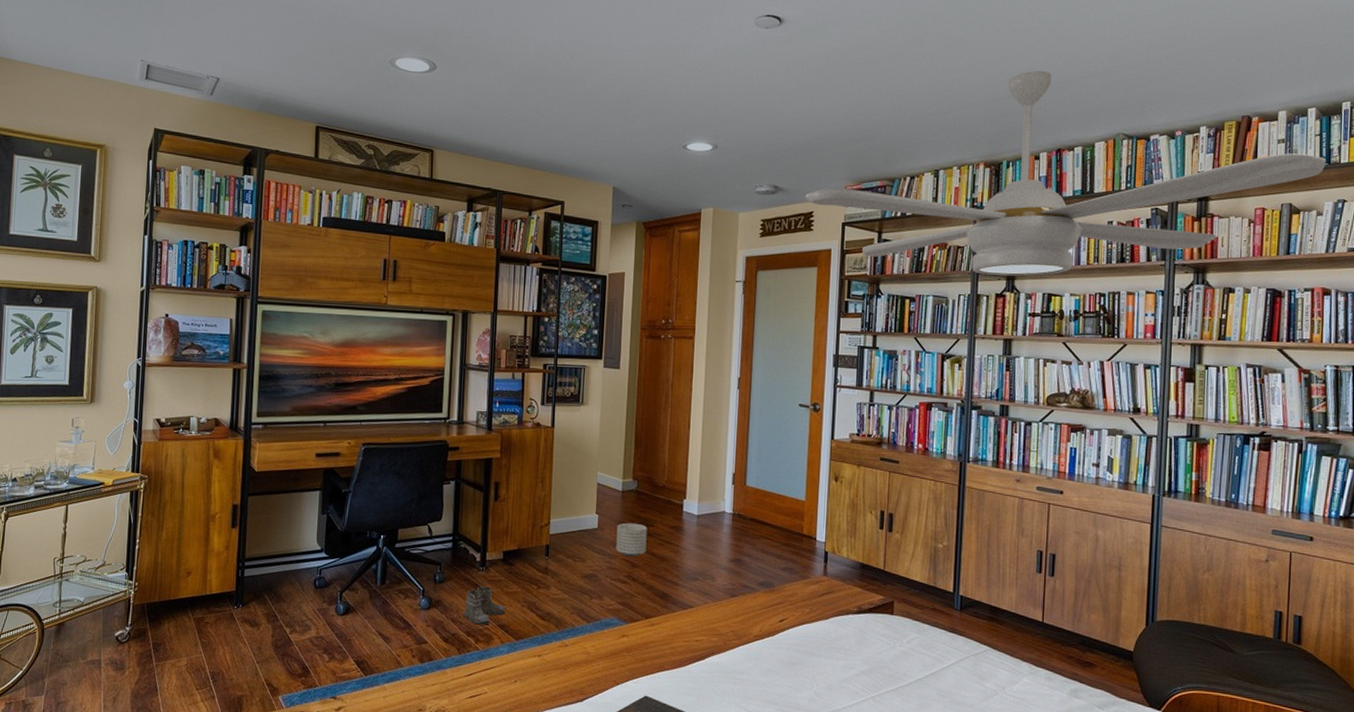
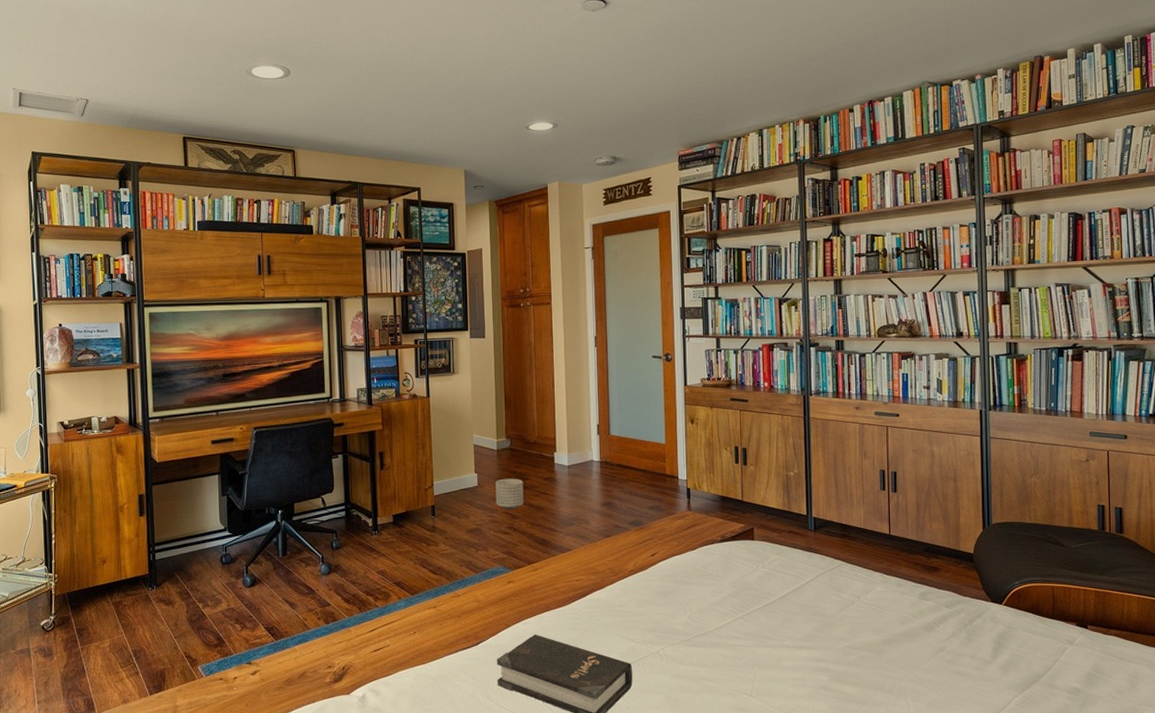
boots: present [462,586,506,625] -> none [361,548,400,584]
ceiling fan: present [805,70,1325,276] -> none [642,29,1113,222]

